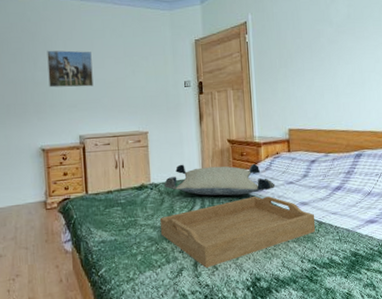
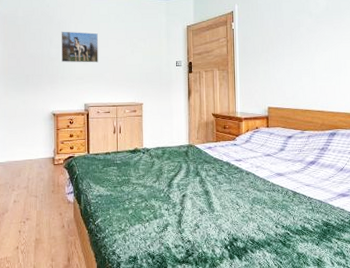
serving tray: present [160,196,316,269] -> none [150,165,290,226]
pillow: present [164,163,276,196] -> none [155,133,254,164]

